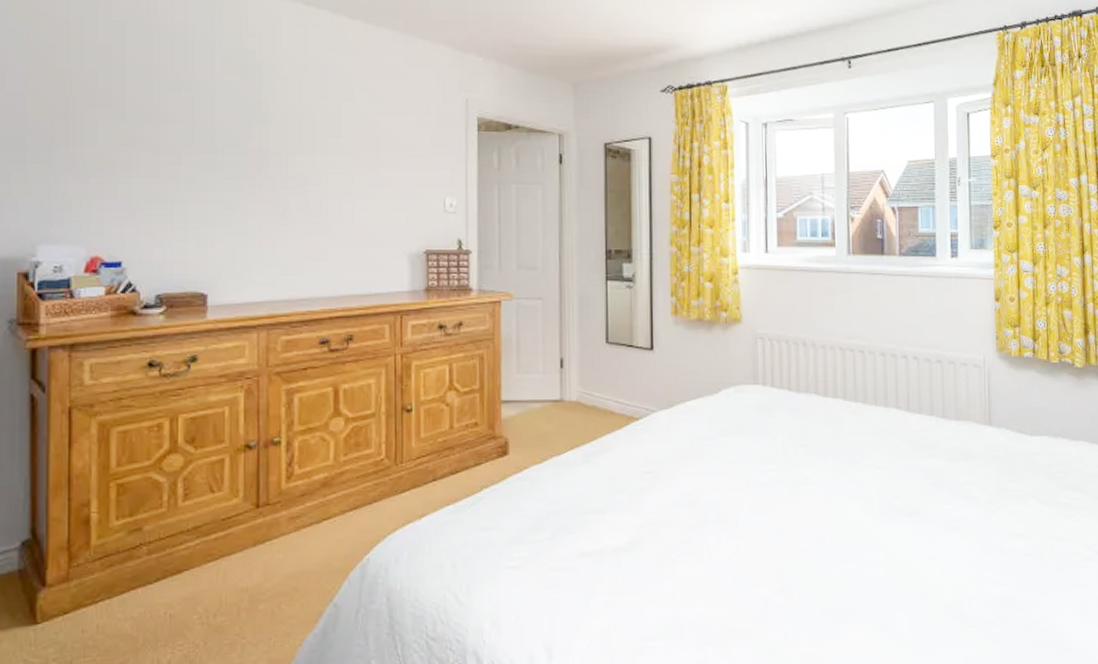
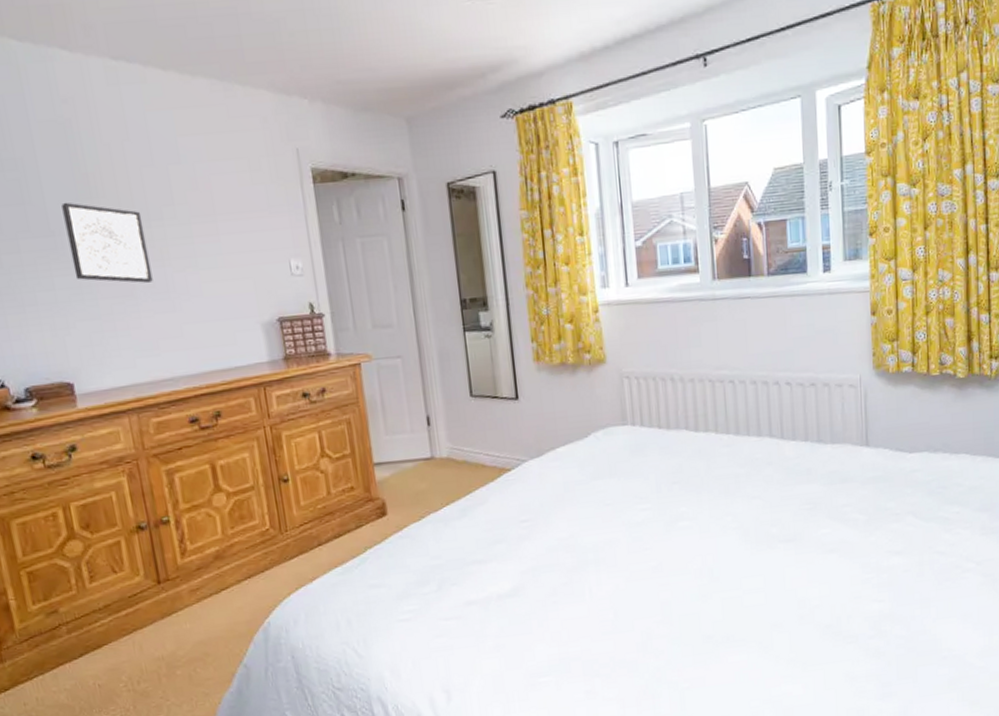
wall art: none [230,123,307,205] -> present [61,202,153,283]

